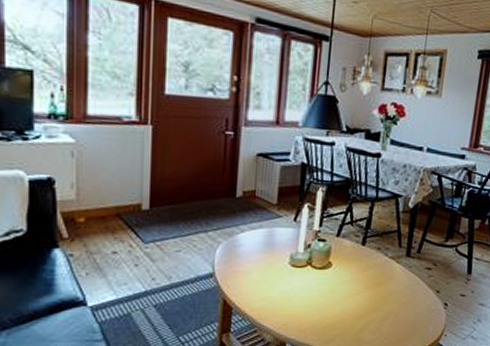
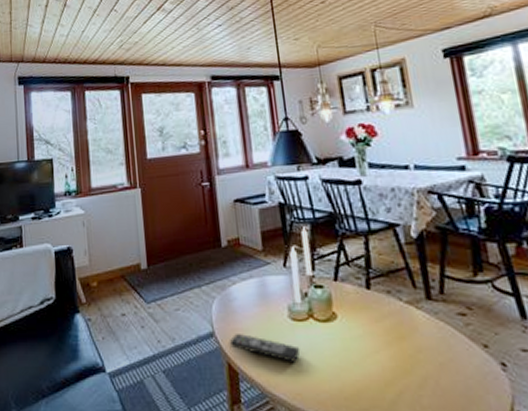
remote control: none [228,276,294,300] -> present [229,334,300,362]

